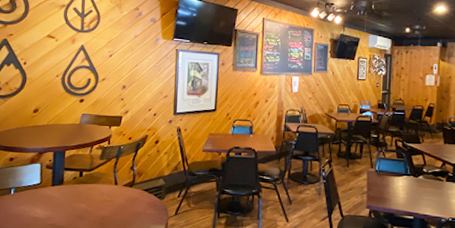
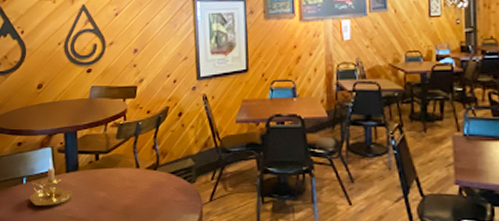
candle holder: none [16,172,57,215] -> present [30,157,73,207]

